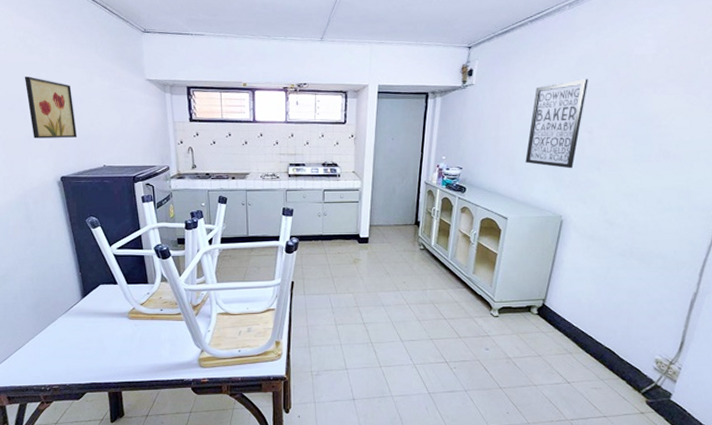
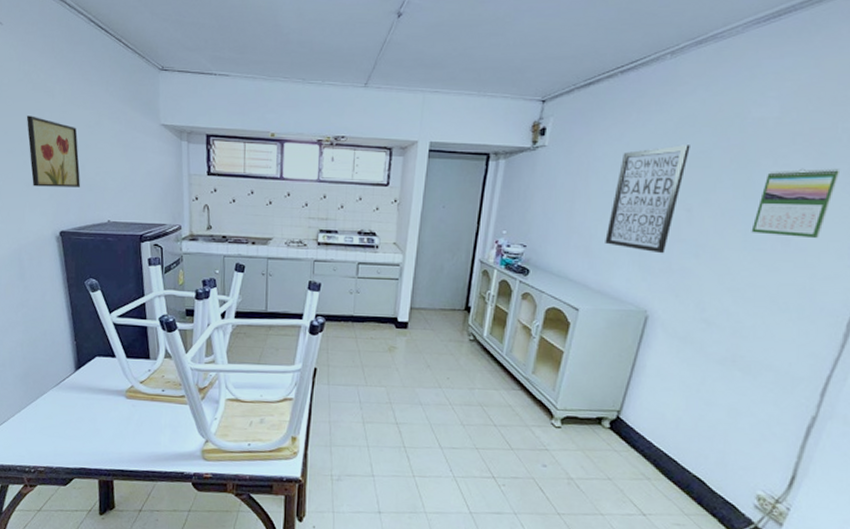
calendar: none [639,93,705,150] -> present [751,168,841,239]

